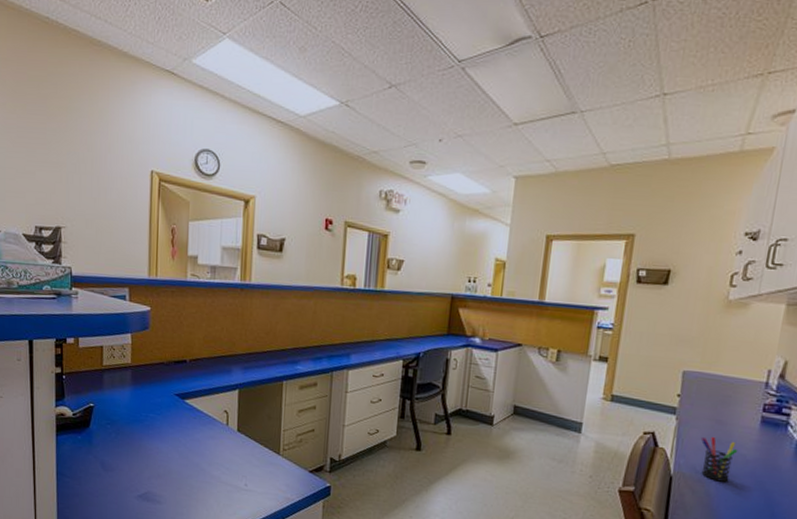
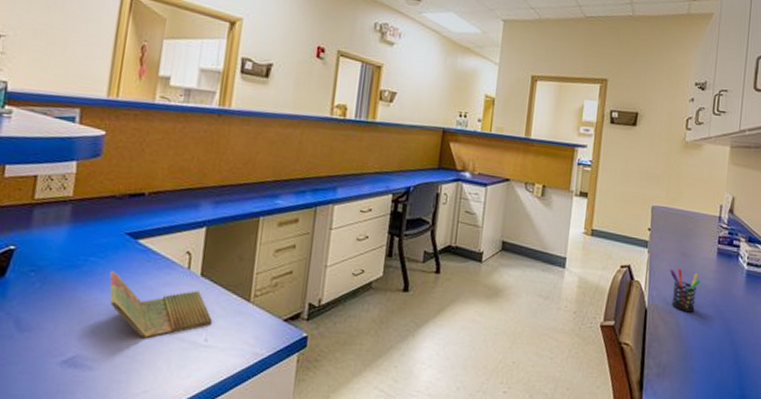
notebook: none [166,425,250,481] -> present [109,270,213,338]

